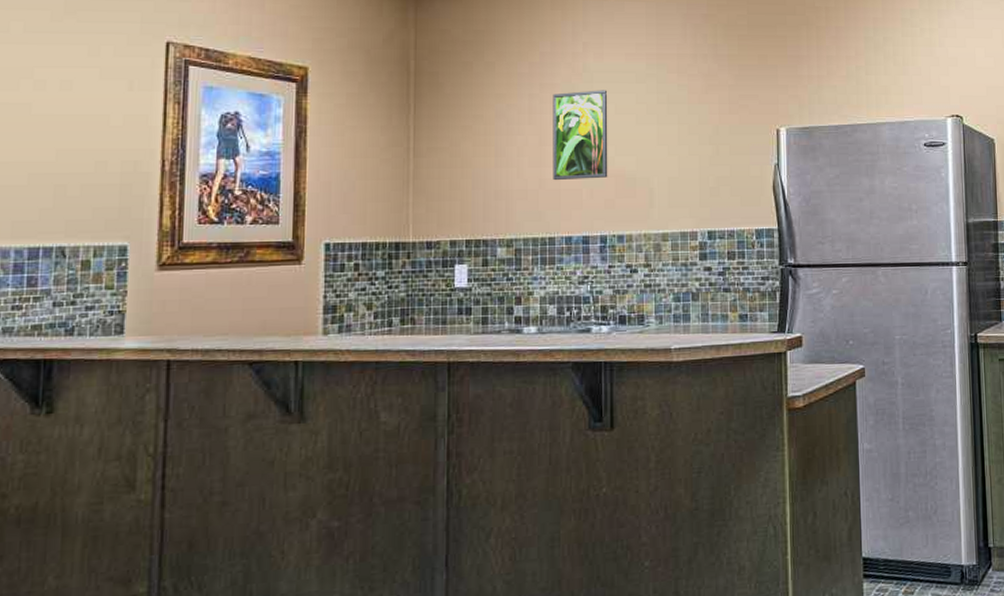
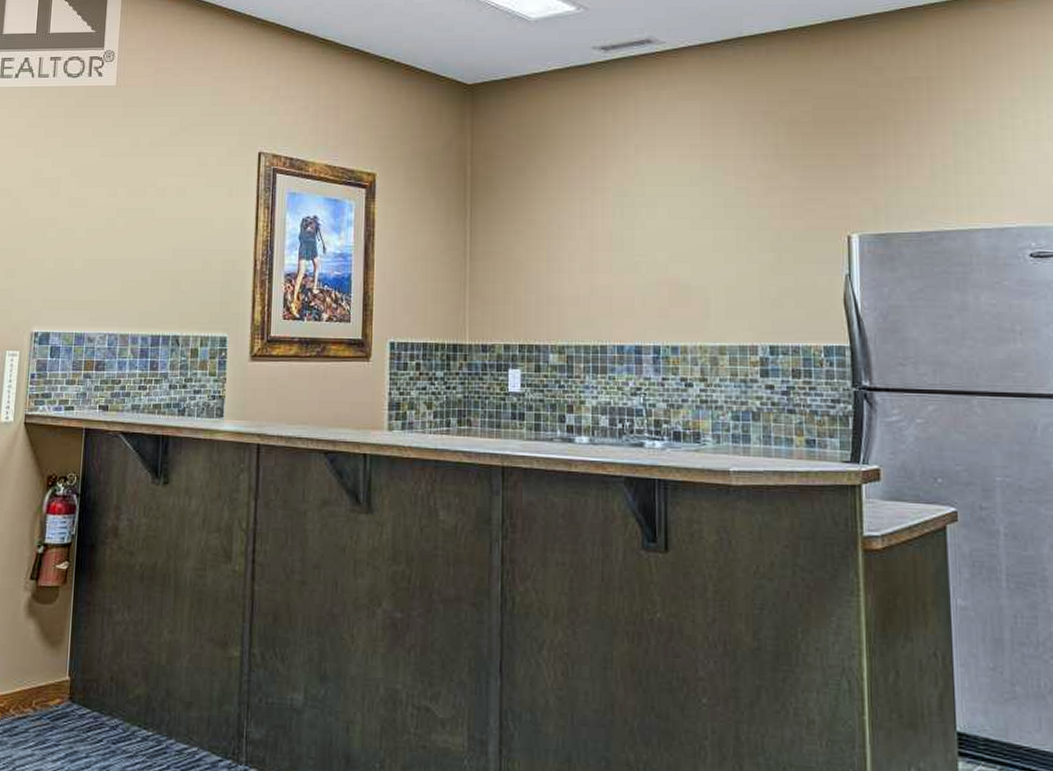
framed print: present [553,90,608,181] -> none [604,193,661,287]

